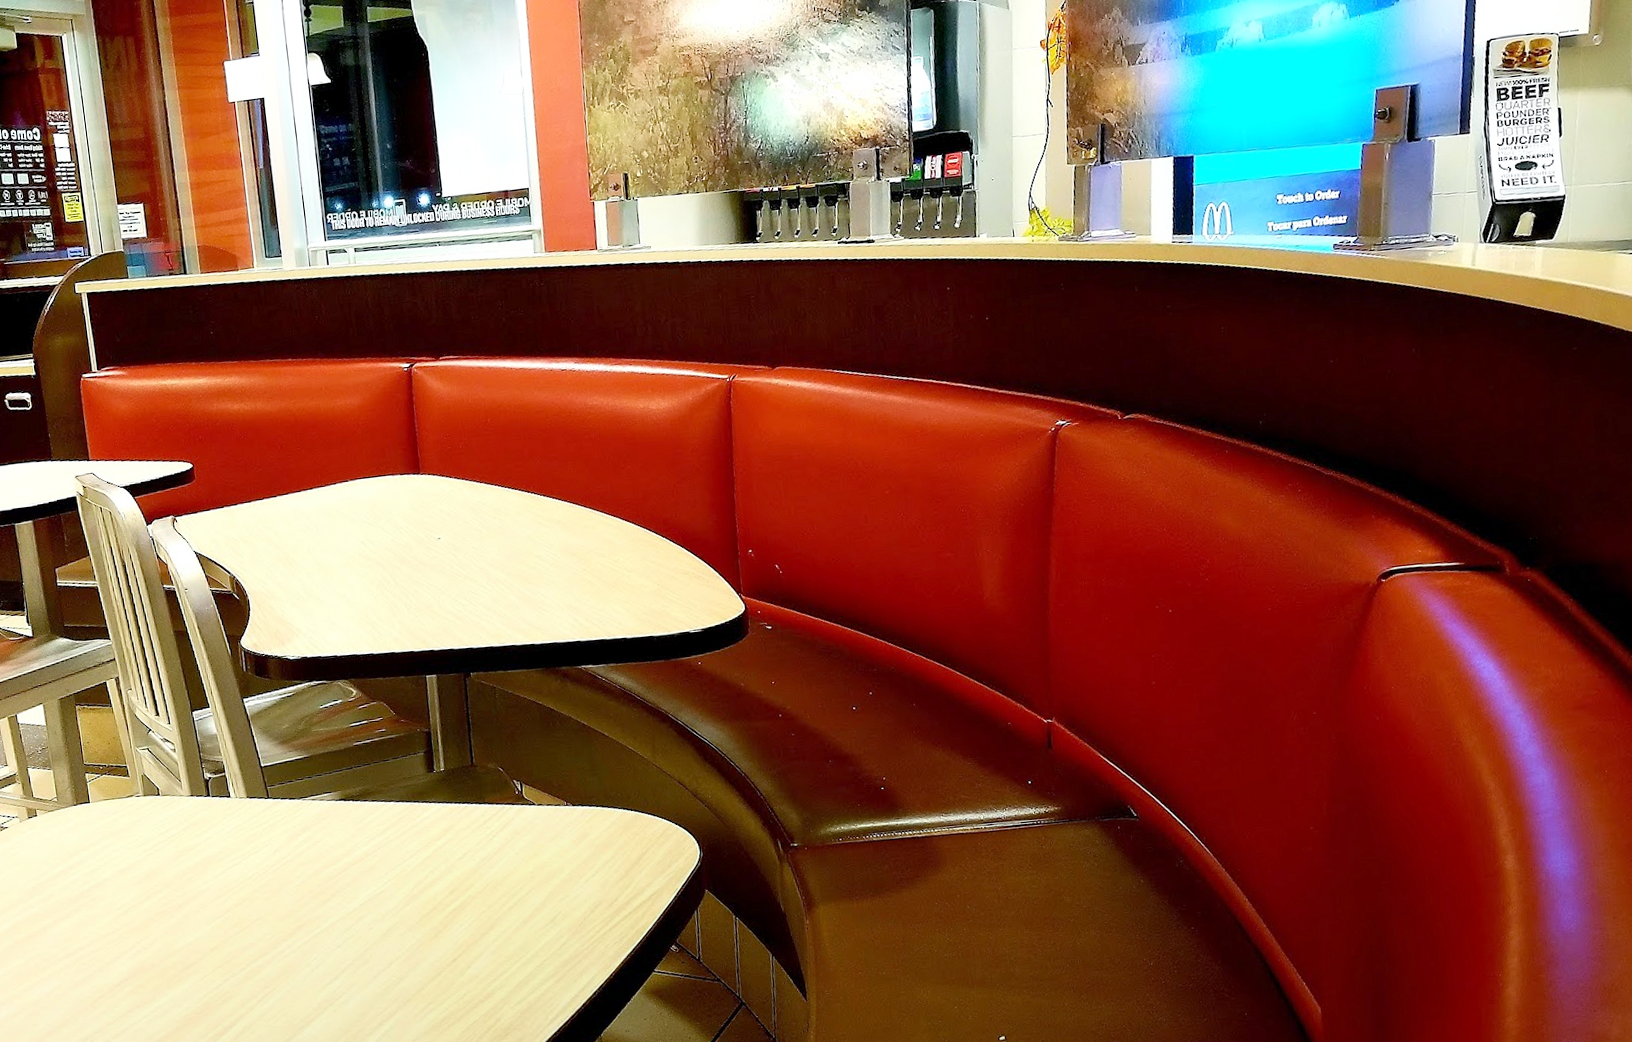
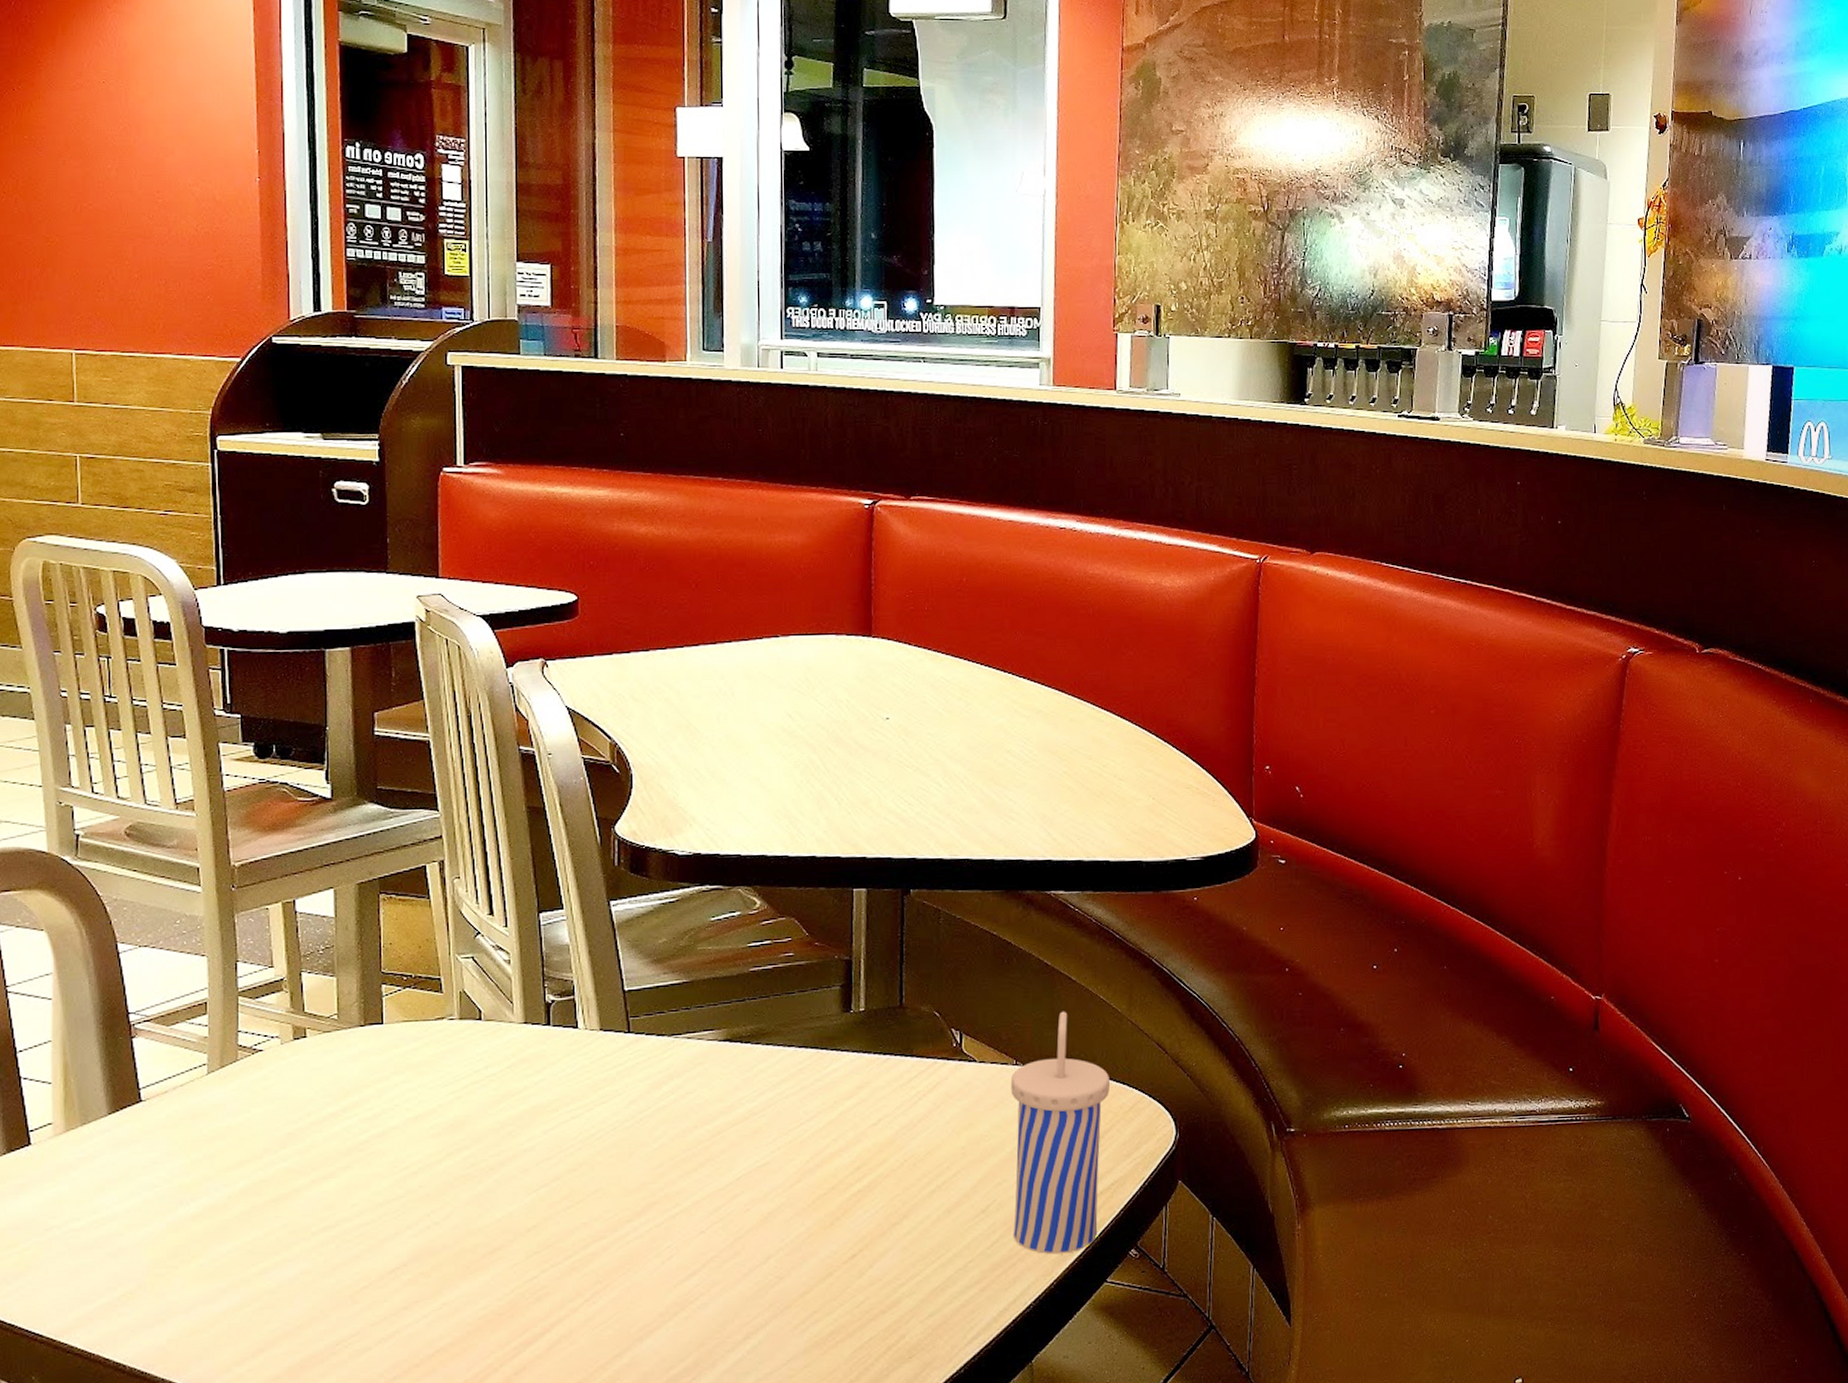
beverage cup: none [563,760,644,952] -> present [1010,1011,1111,1255]

